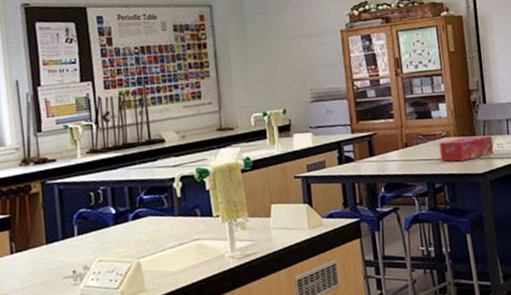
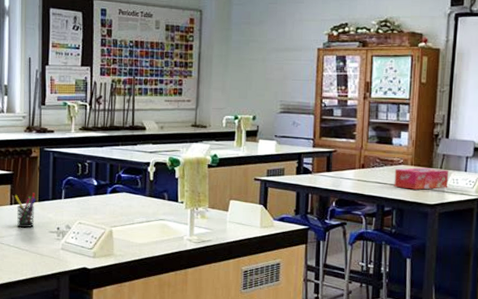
pen holder: none [15,234,43,279] -> present [15,192,37,227]

